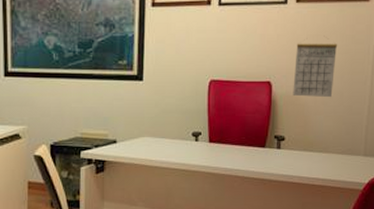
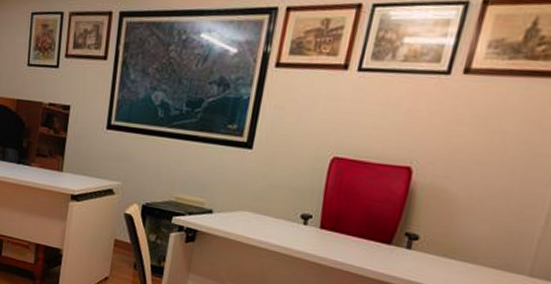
calendar: present [293,36,338,98] -> none [439,118,515,197]

